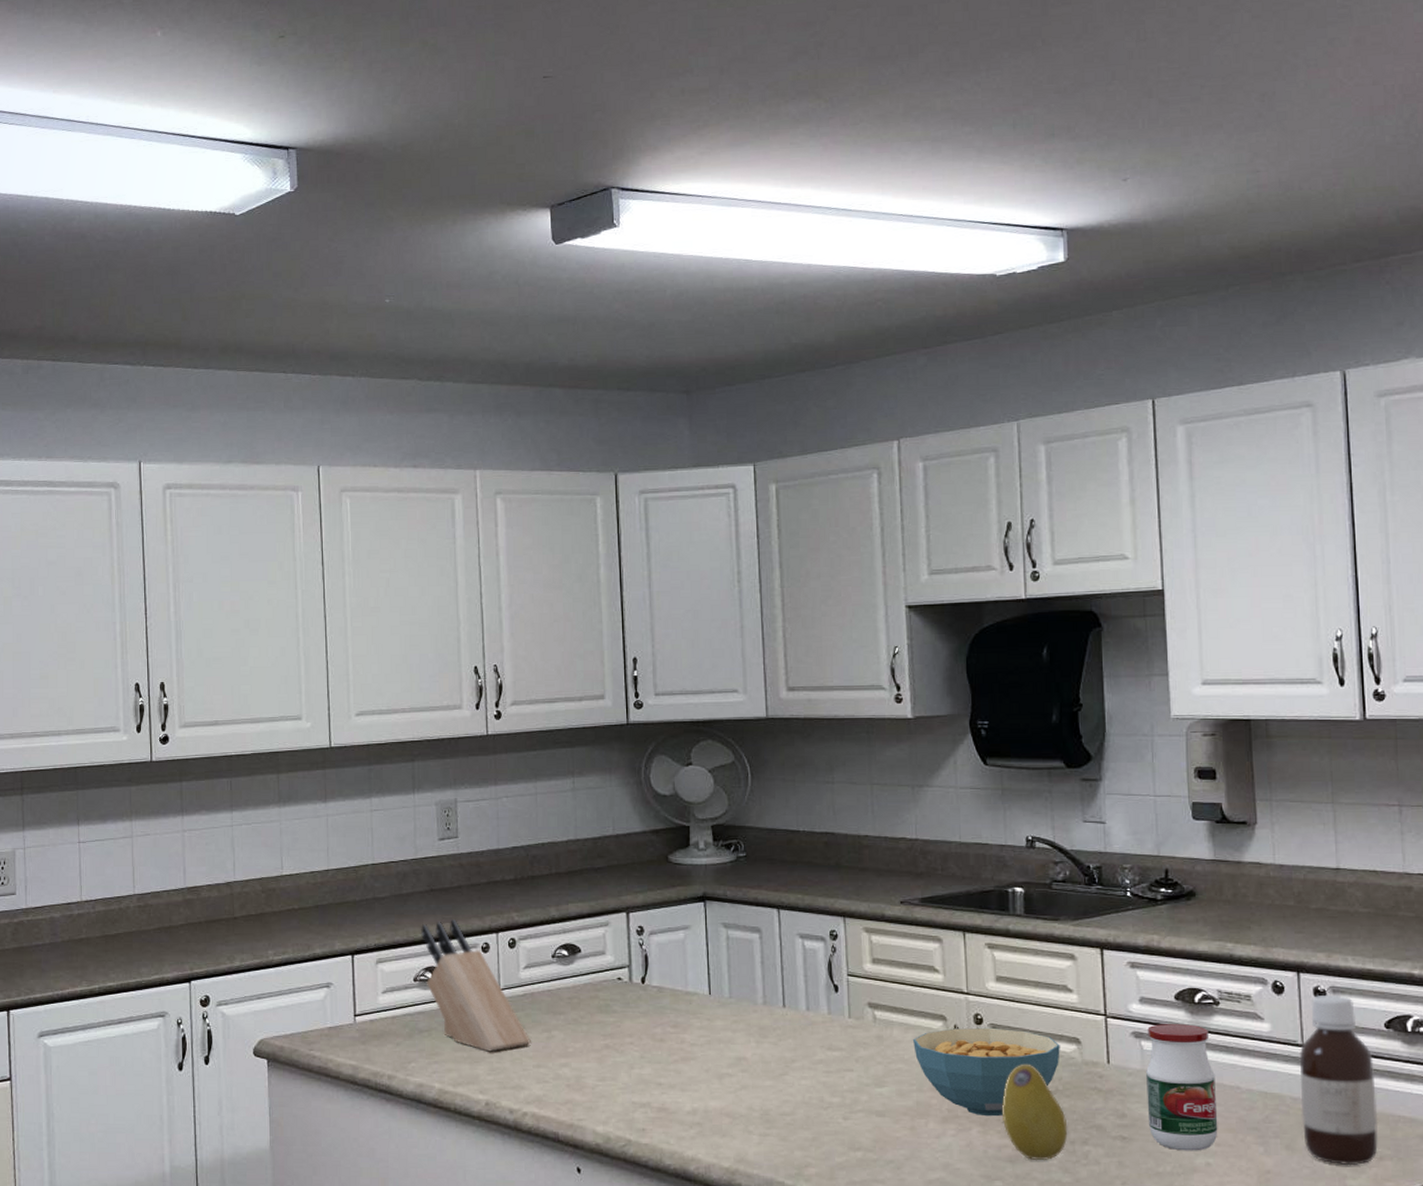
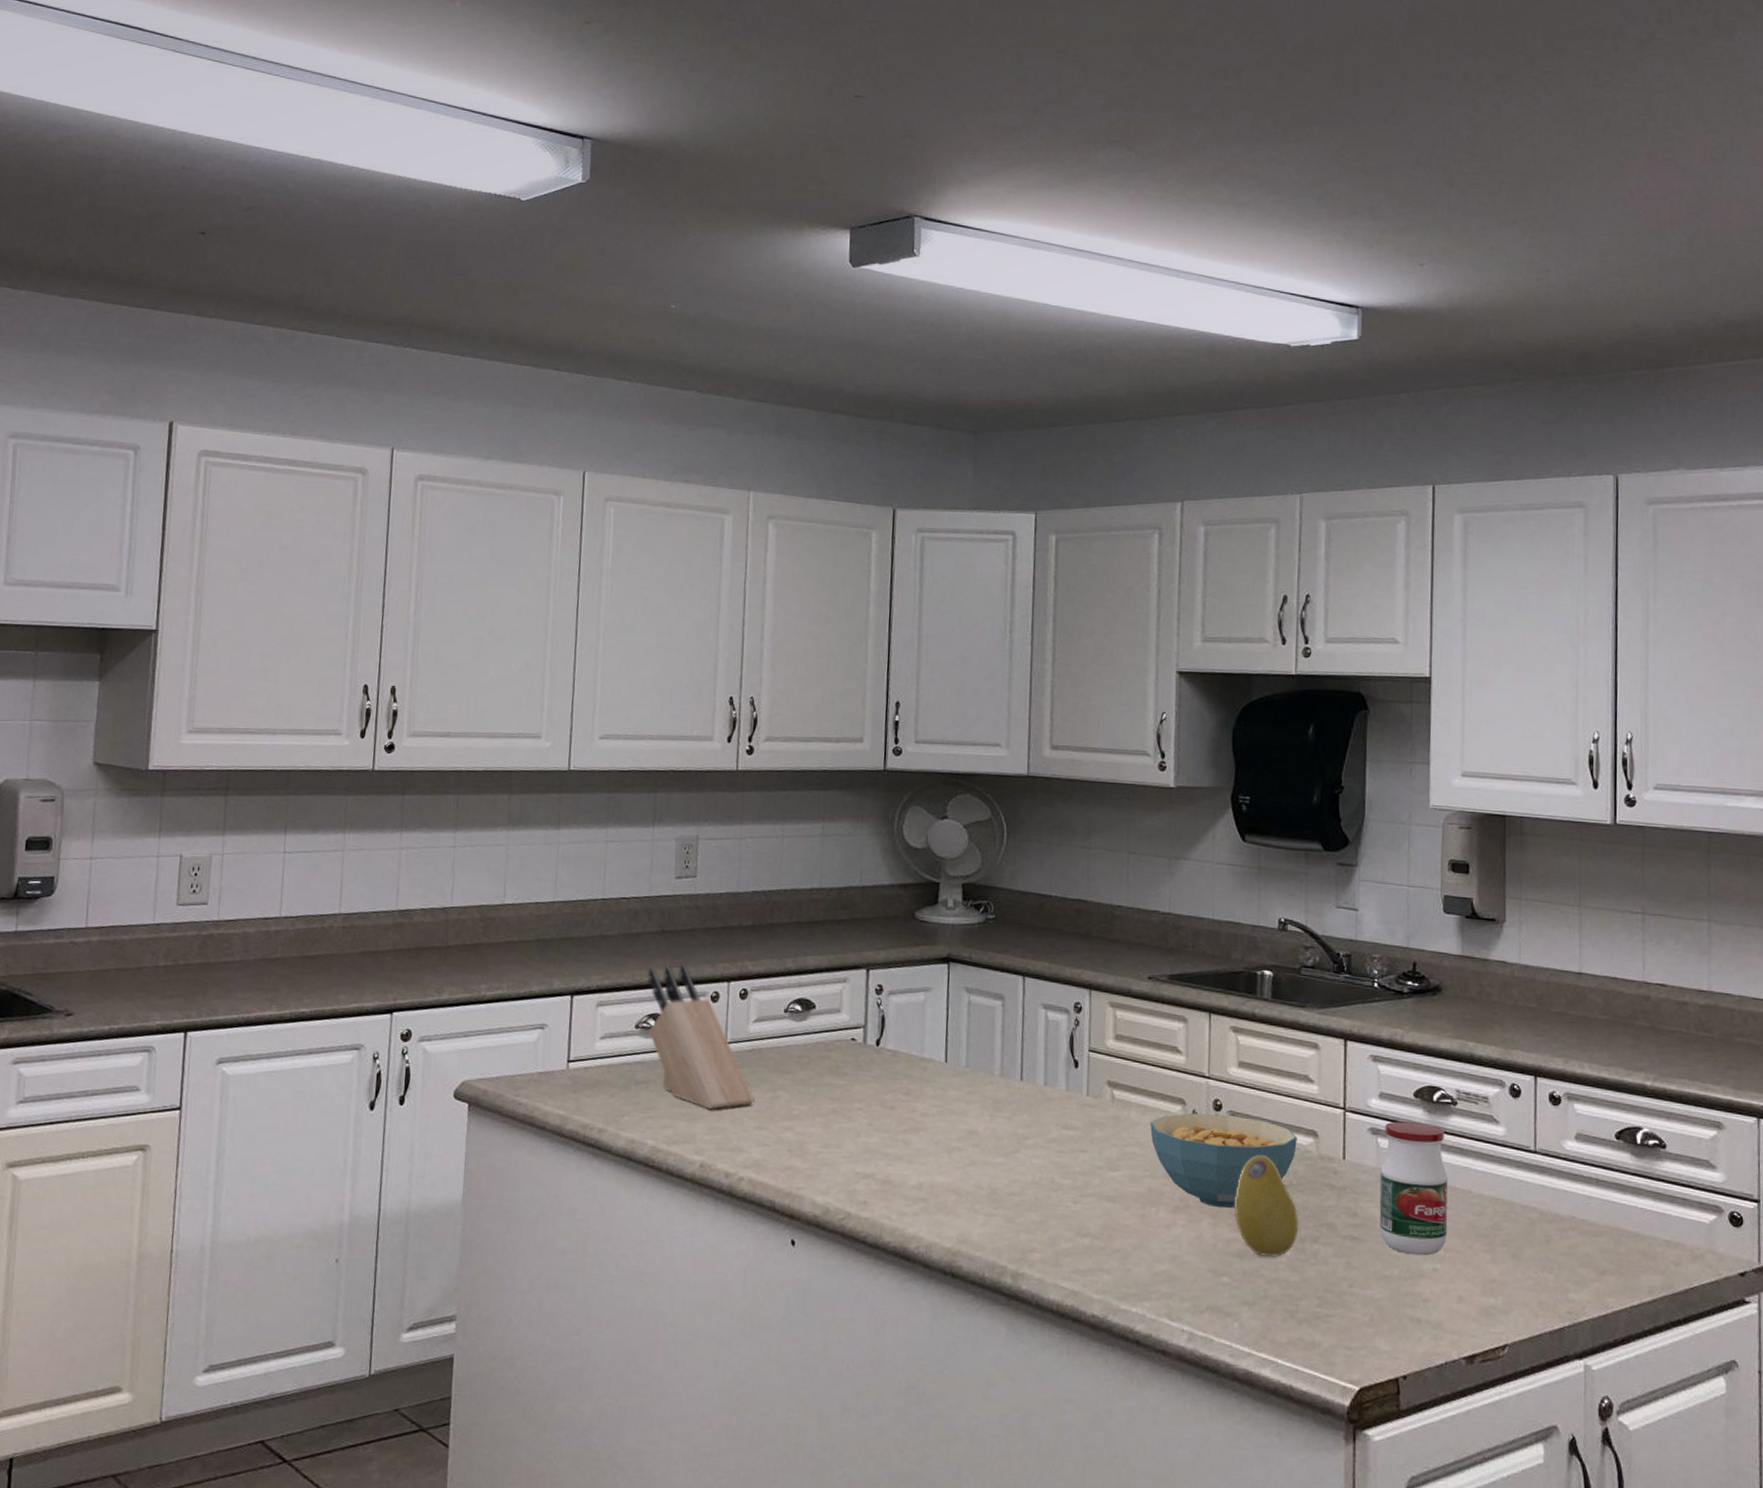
bottle: present [1299,995,1379,1166] -> none [1529,1101,1603,1279]

